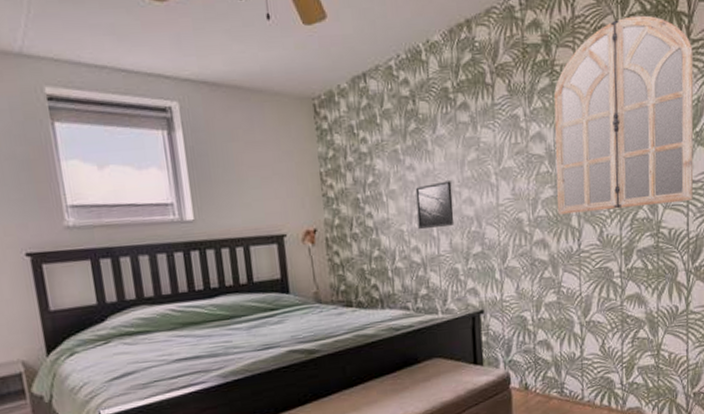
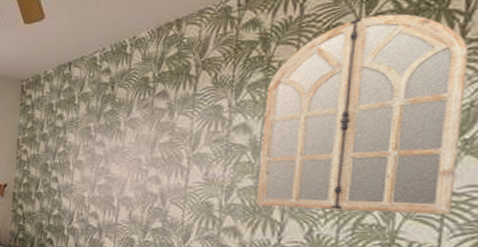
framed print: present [415,181,454,229] -> none [100,159,139,199]

